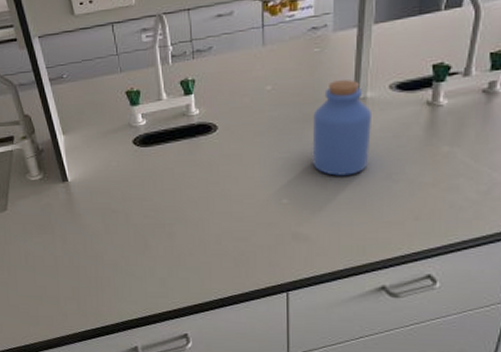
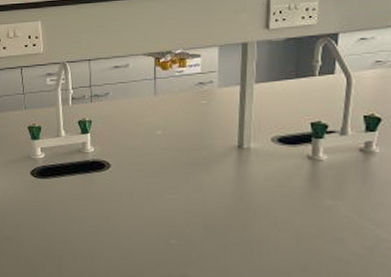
jar: present [312,80,373,176] -> none [199,131,257,221]

